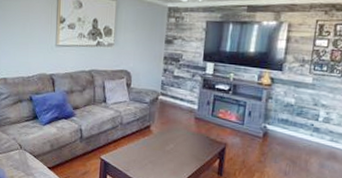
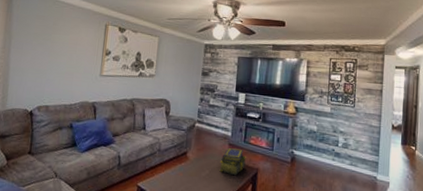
stack of books: none [184,122,214,150] -> present [219,148,246,175]

